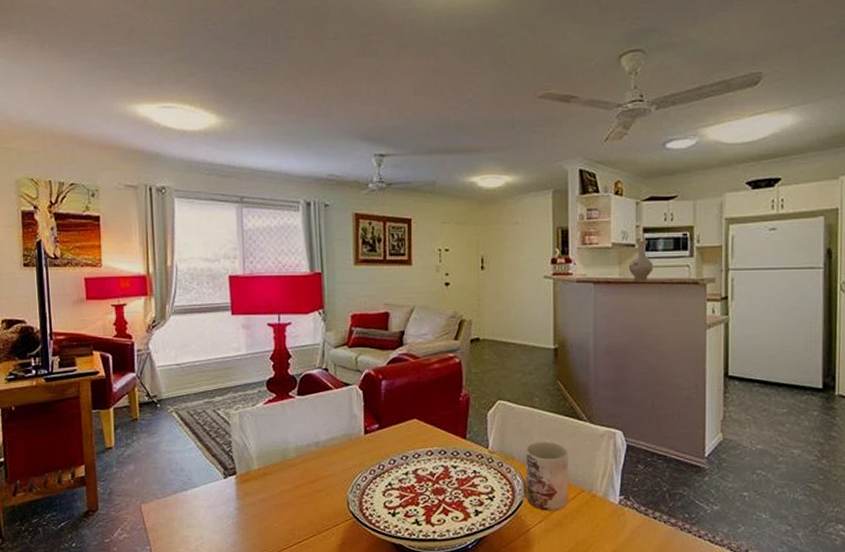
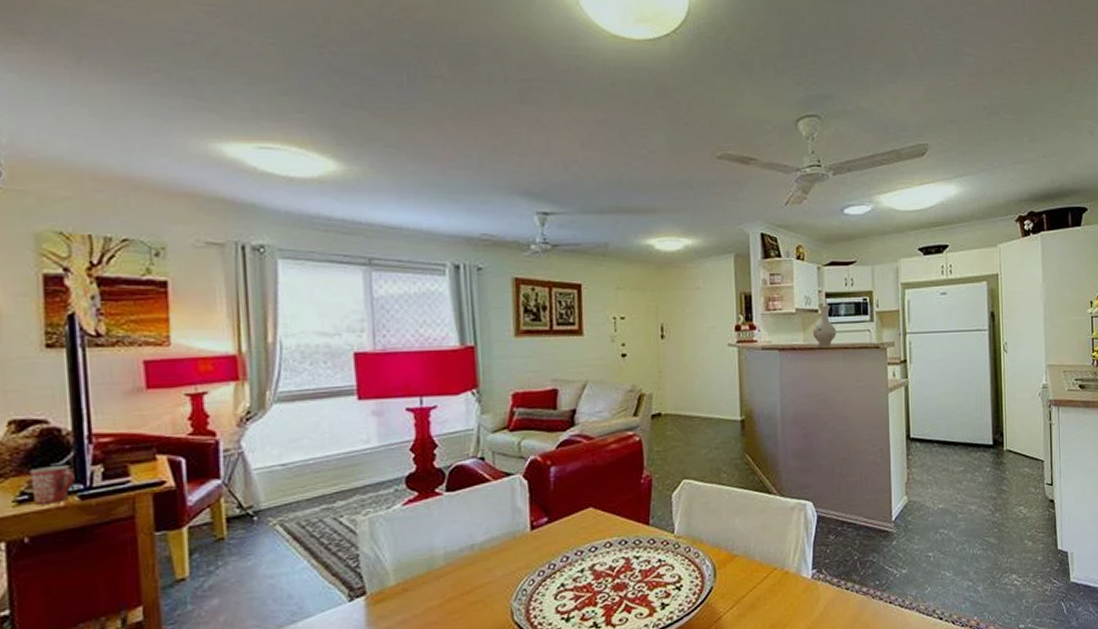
mug: none [15,355,42,383] -> present [30,465,75,505]
mug: present [526,442,569,511] -> none [715,519,761,595]

